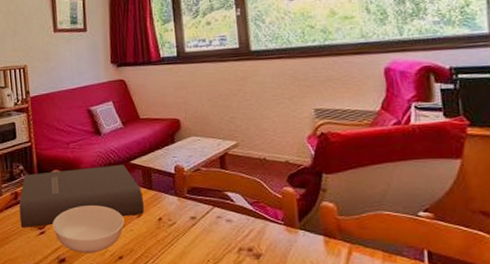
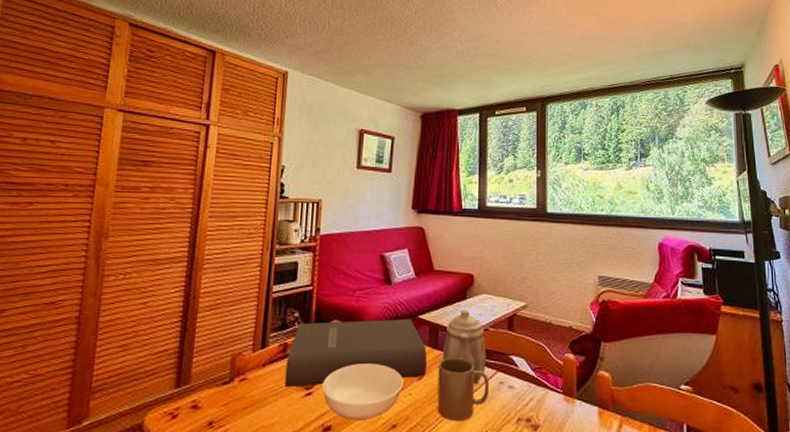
mug: none [155,196,208,253] -> present [437,357,490,422]
teapot: none [157,152,202,218] -> present [443,309,487,382]

